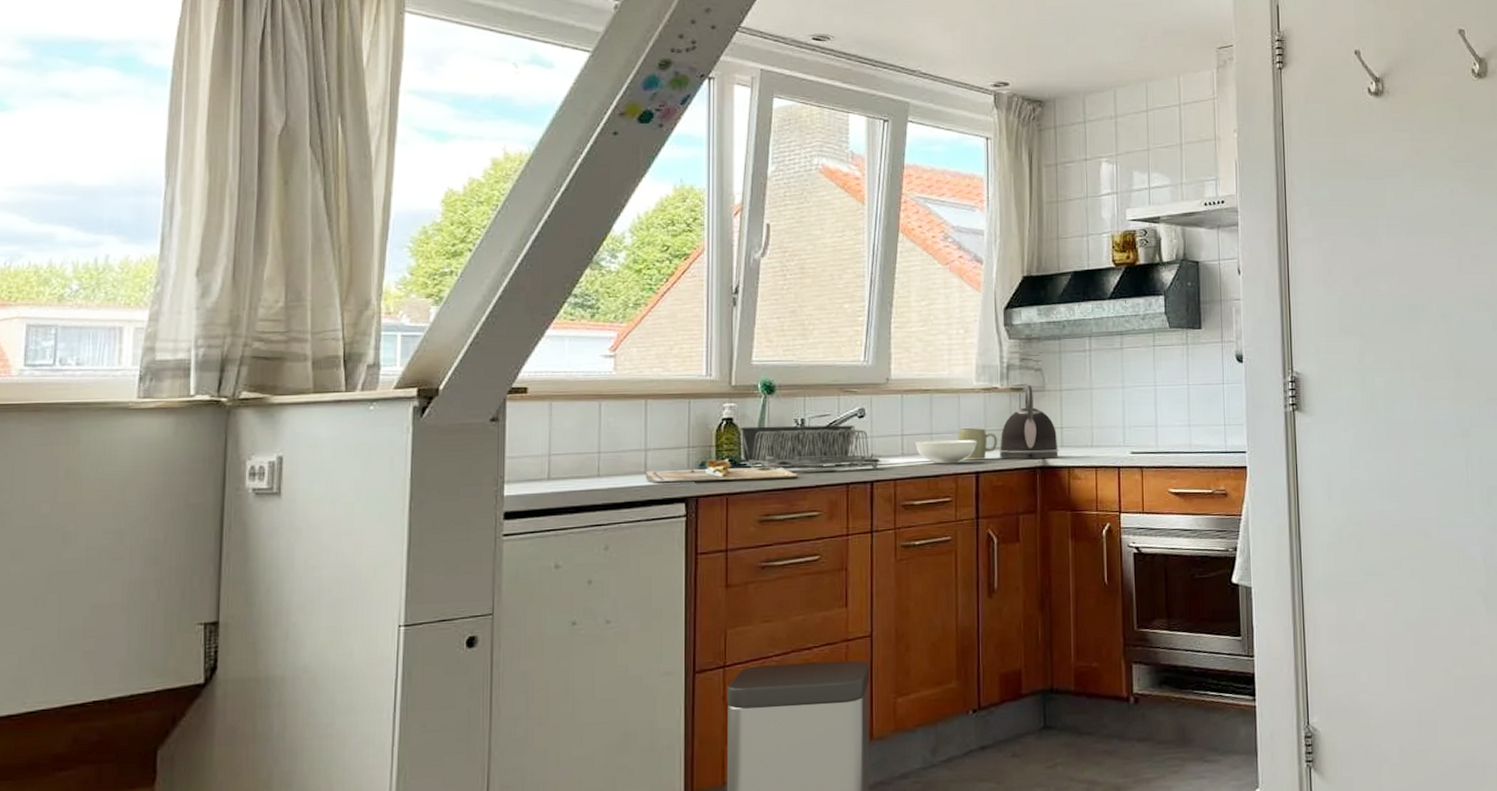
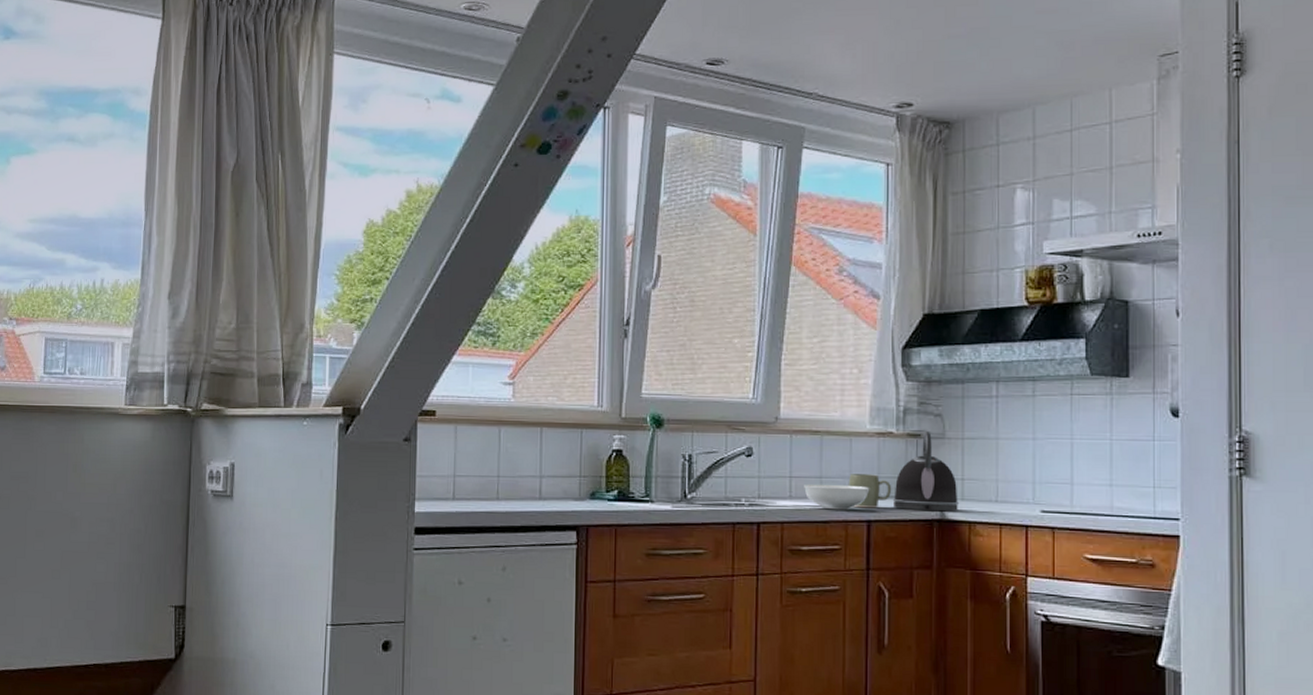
cutting board: present [645,458,798,485] -> none [540,489,684,515]
dish rack: present [738,425,881,469] -> none [627,459,769,509]

